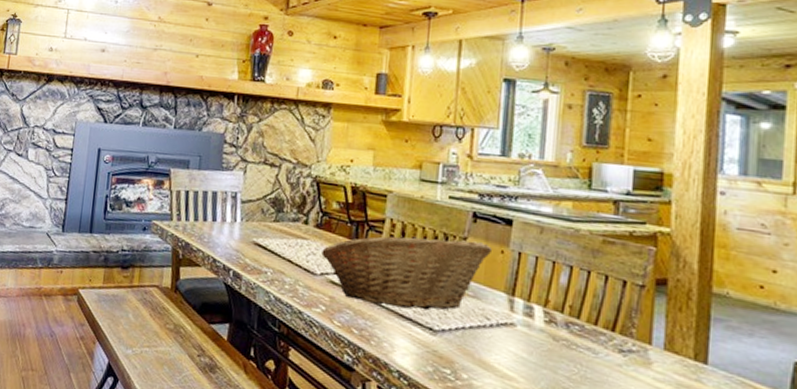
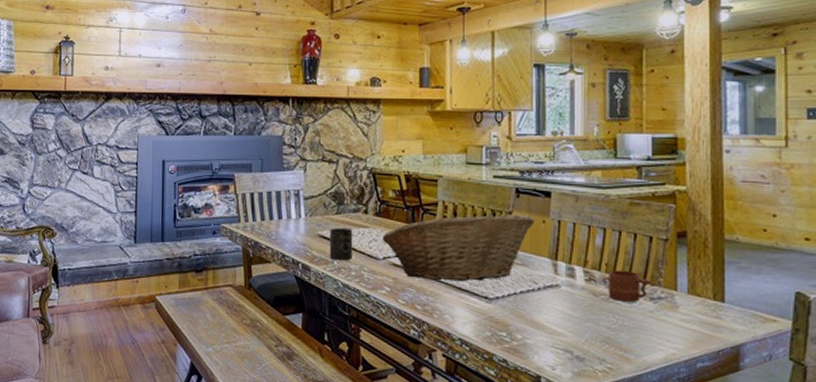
mug: none [262,236,291,273] -> present [329,227,353,261]
mug: none [570,313,625,353] -> present [608,270,654,302]

